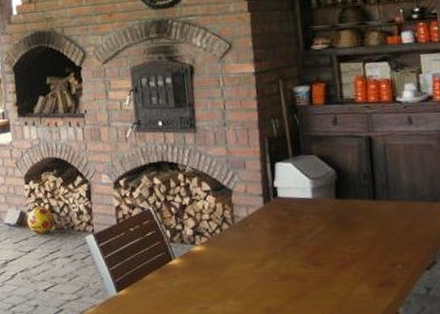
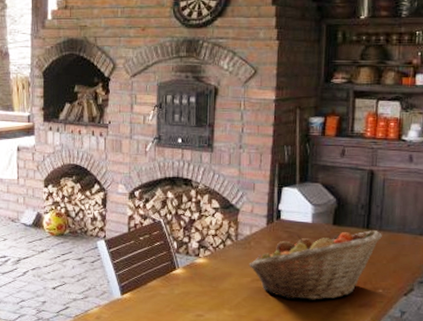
fruit basket: none [249,201,392,284] -> present [248,230,382,300]

